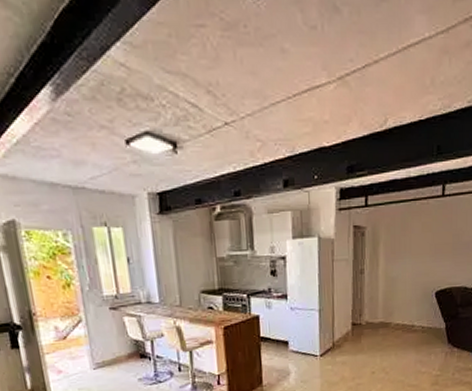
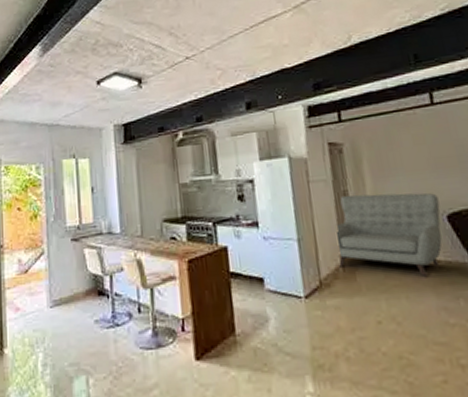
sofa: none [349,273,432,340] -> present [337,193,442,278]

